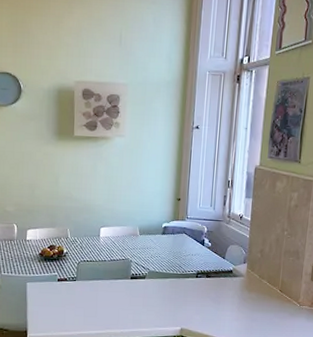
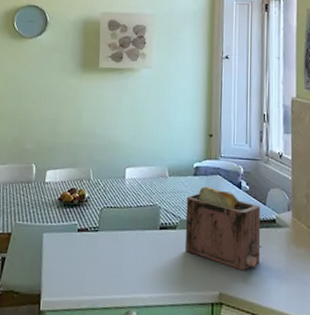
toaster: none [152,243,220,311] -> present [184,186,262,271]

